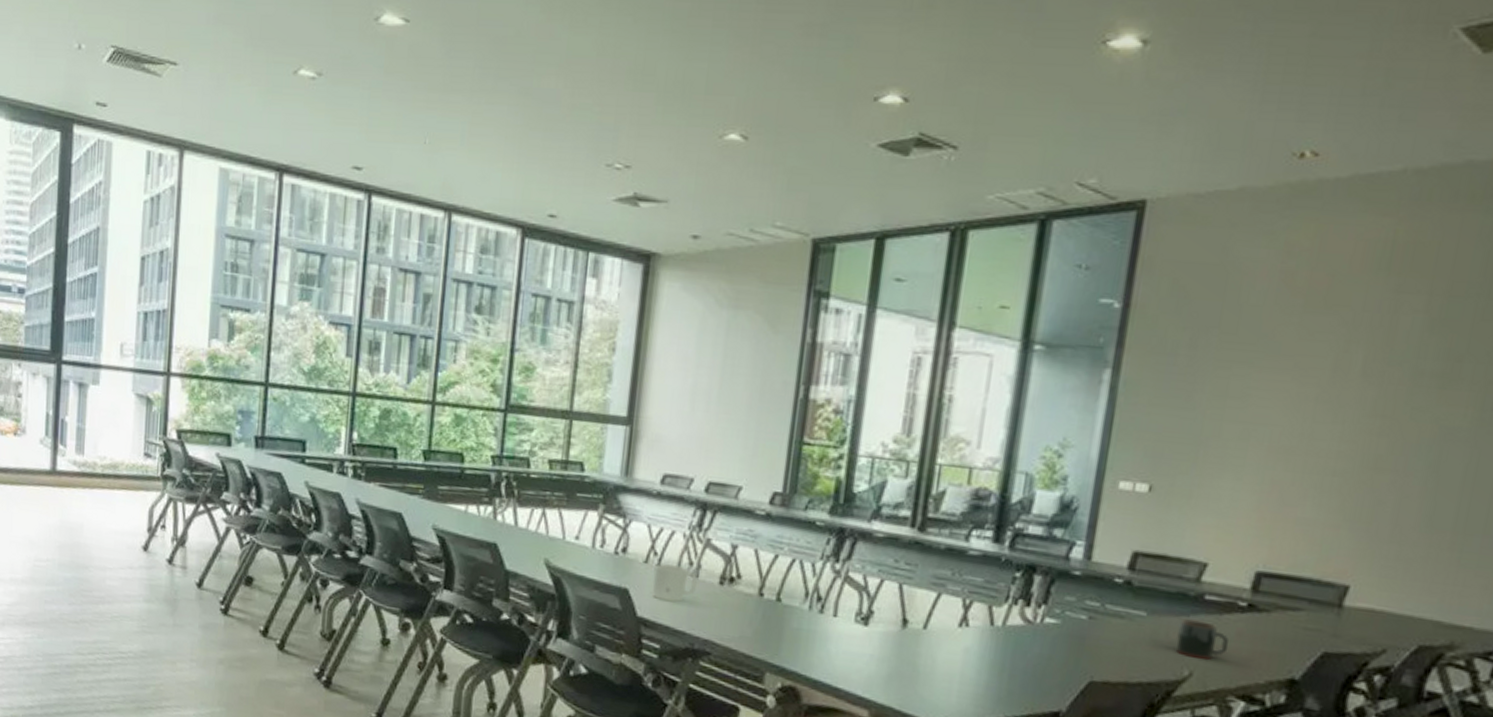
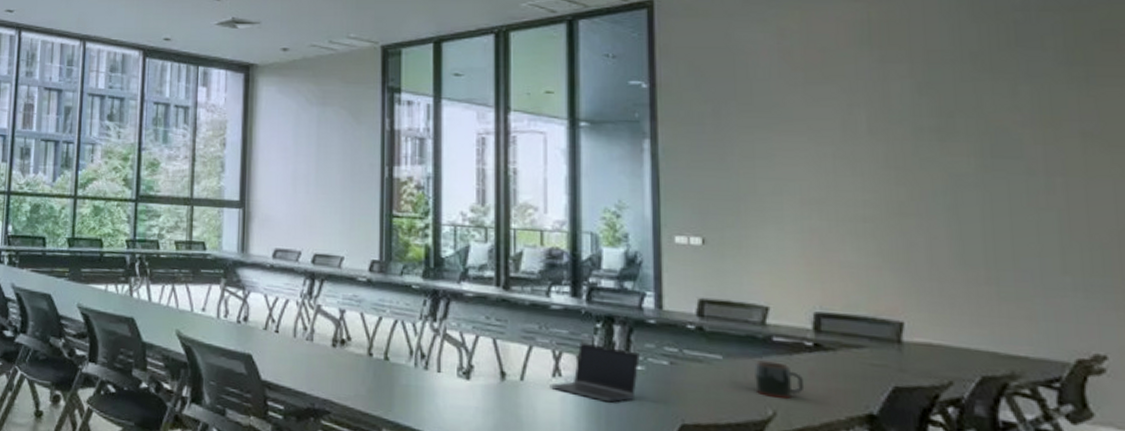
mug: present [652,563,698,603] -> none [273,330,313,365]
laptop computer: none [954,591,1058,657] -> present [549,342,640,403]

